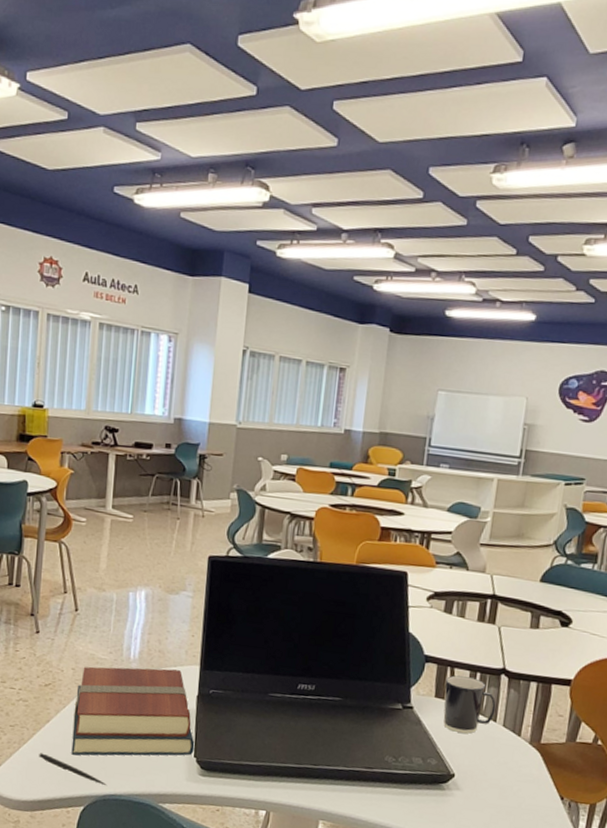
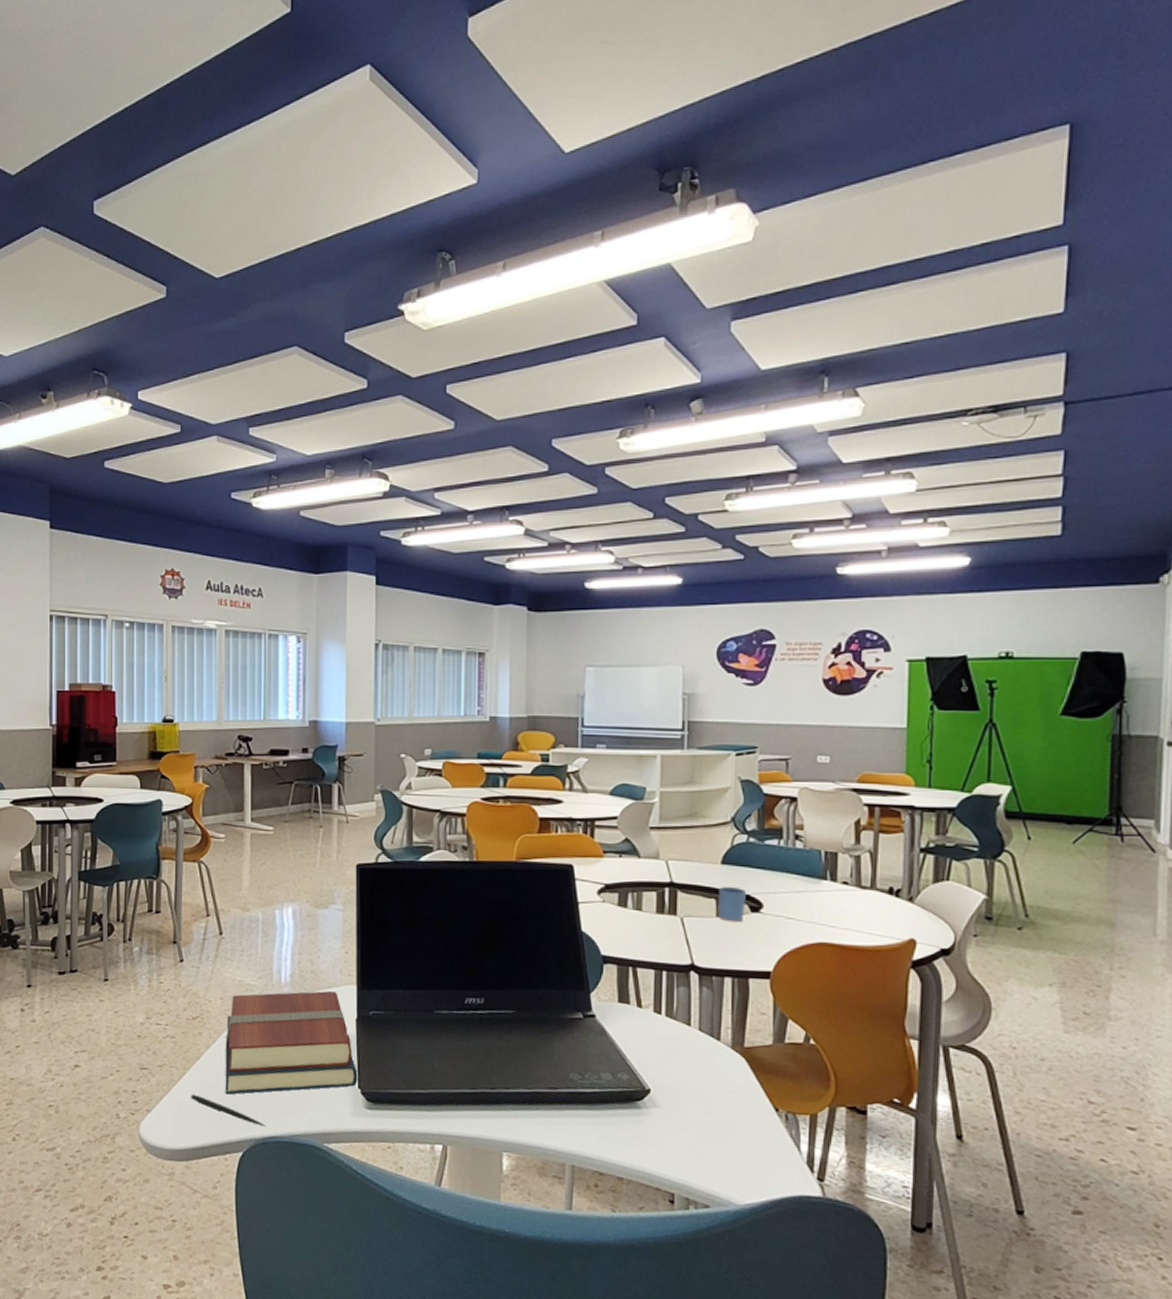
mug: present [443,675,497,734] -> none [628,976,688,1042]
mug: none [532,601,559,635] -> present [718,886,746,923]

